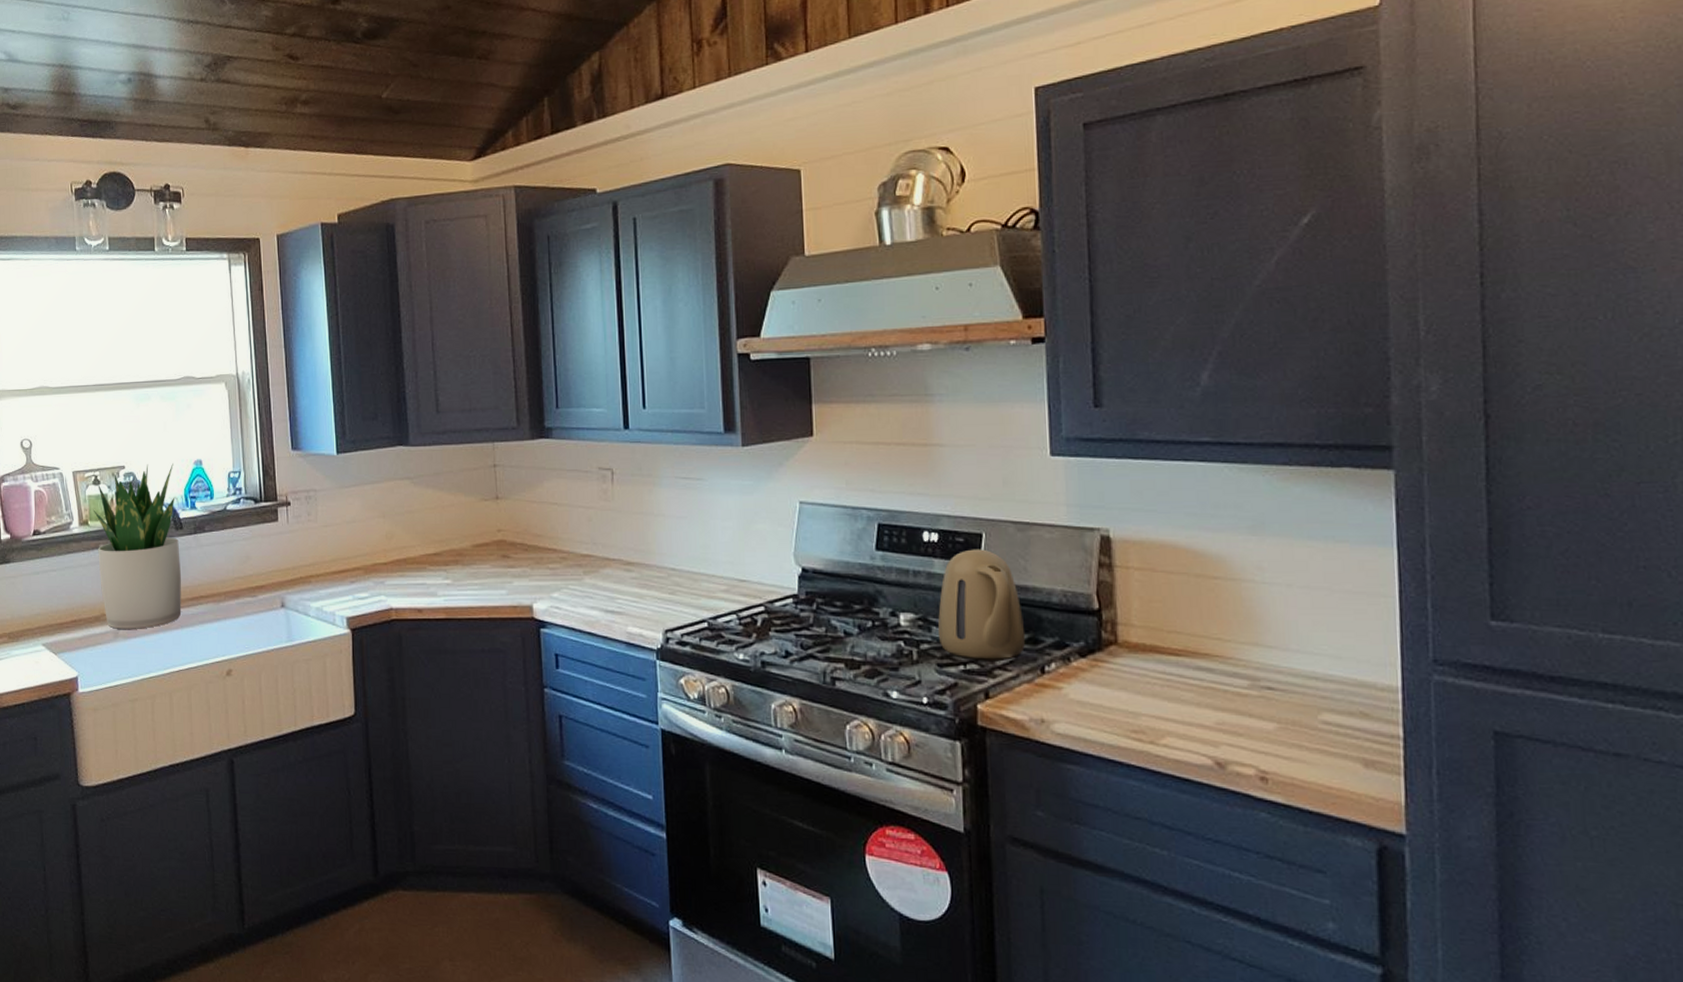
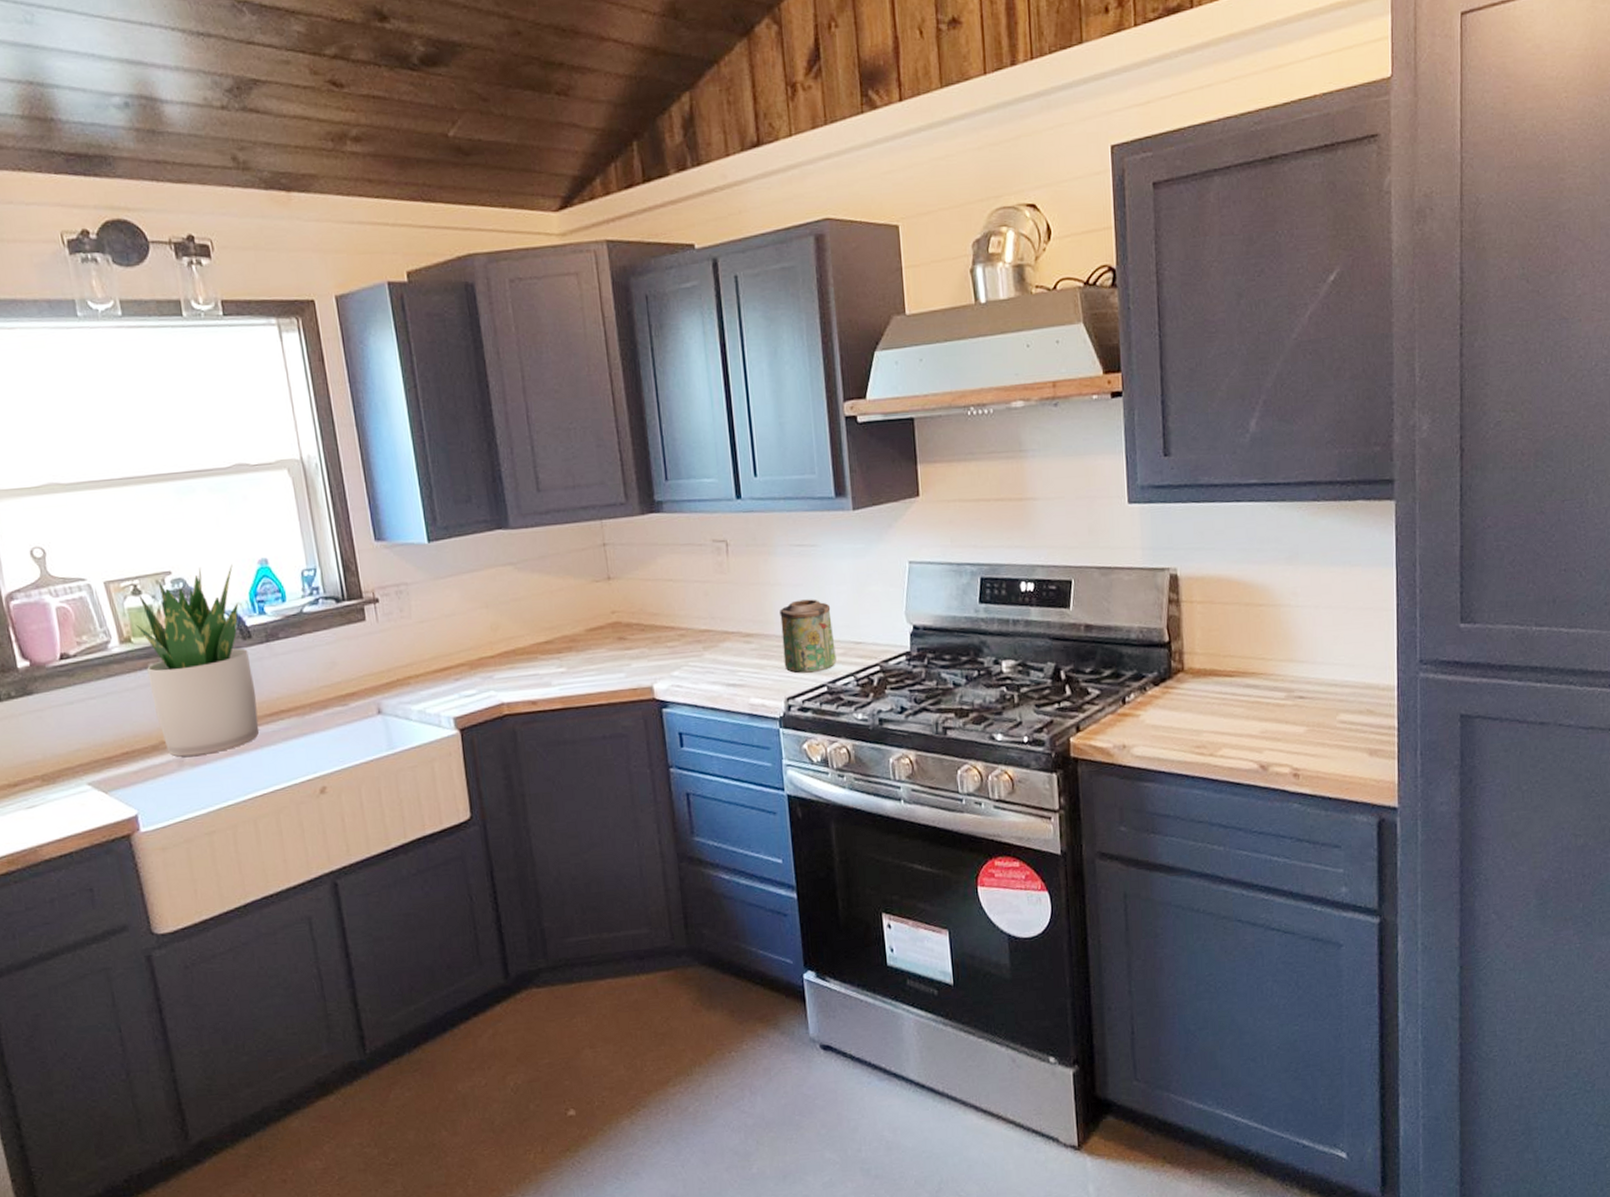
canister: none [662,532,718,606] -> present [780,599,836,674]
kettle: present [937,549,1026,662] -> none [1035,594,1110,699]

